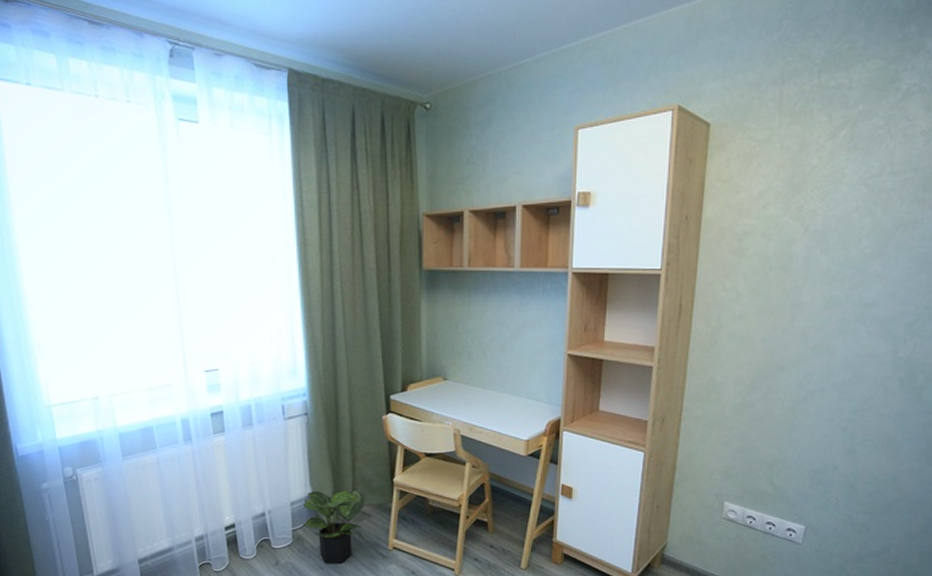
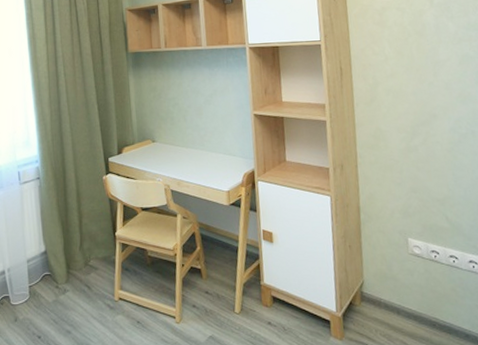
potted plant: present [303,488,365,565] -> none [38,243,91,318]

